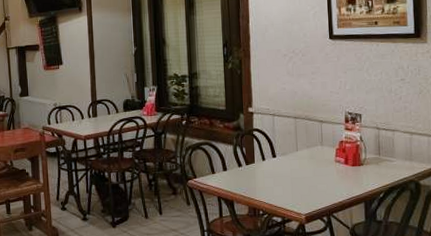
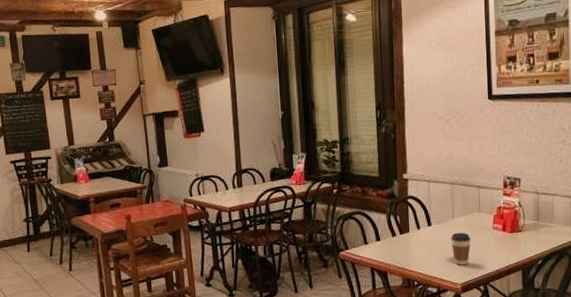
coffee cup: none [295,165,314,196] -> present [451,233,471,265]

